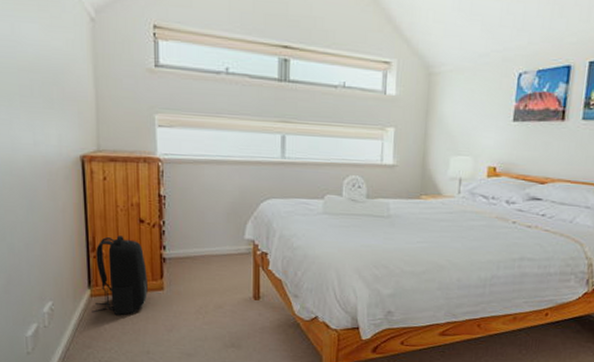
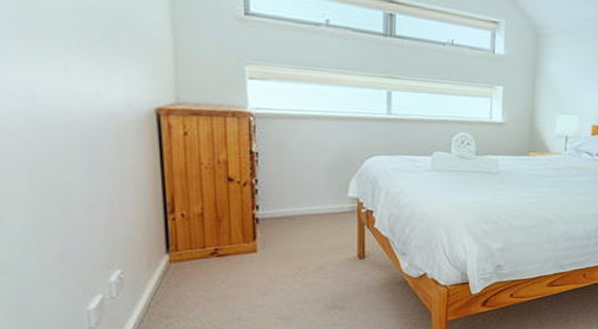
backpack: present [92,235,148,316] -> none [171,195,238,282]

